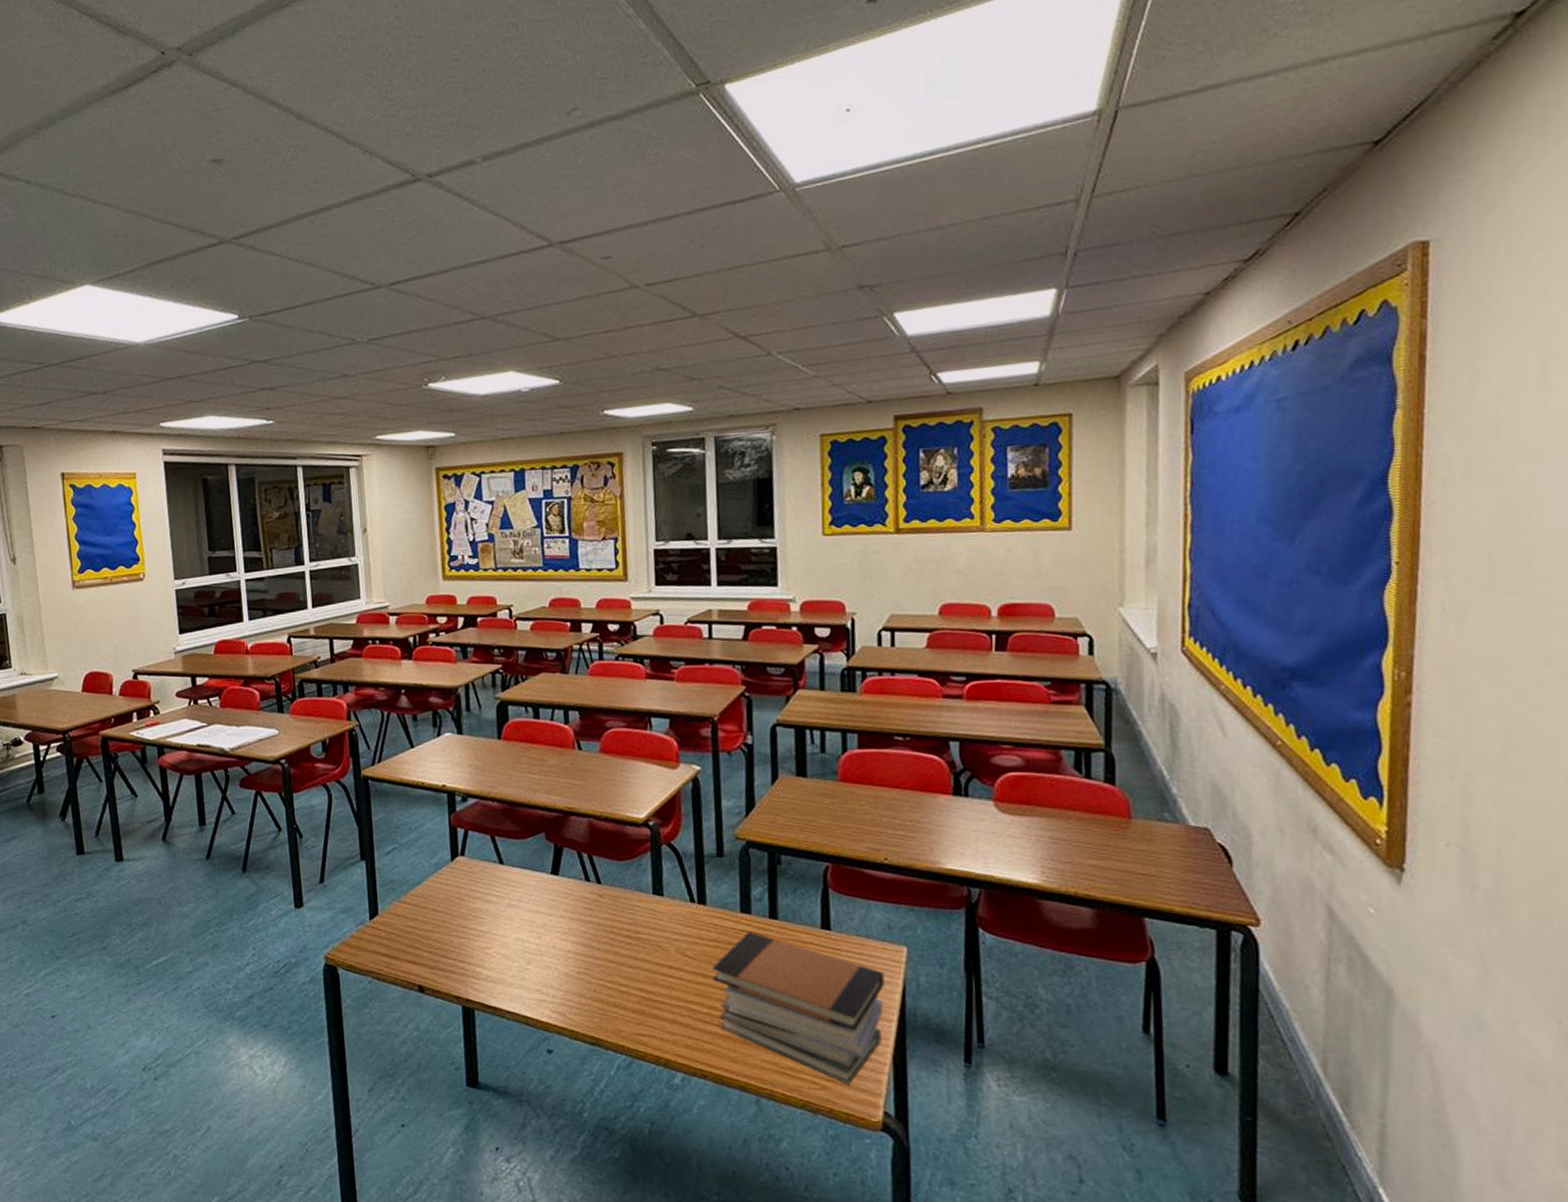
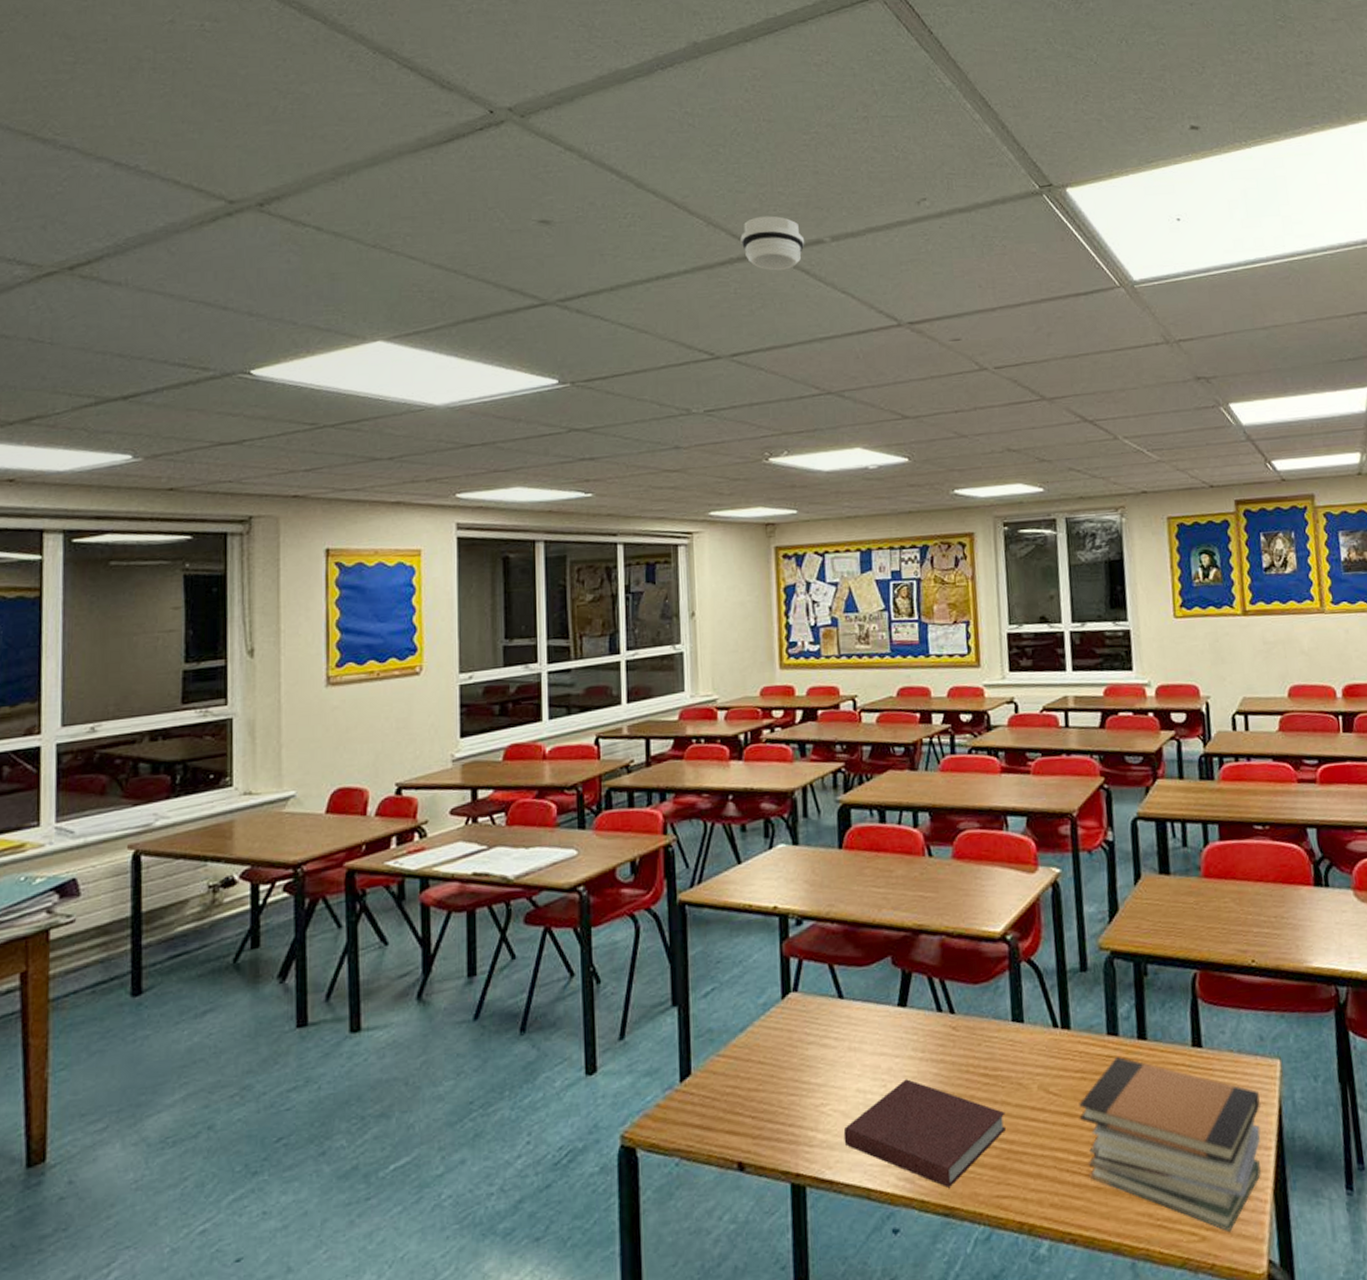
smoke detector: none [395,138,457,196] -> present [740,215,805,271]
notebook: none [505,934,647,1023] -> present [843,1079,1007,1188]

